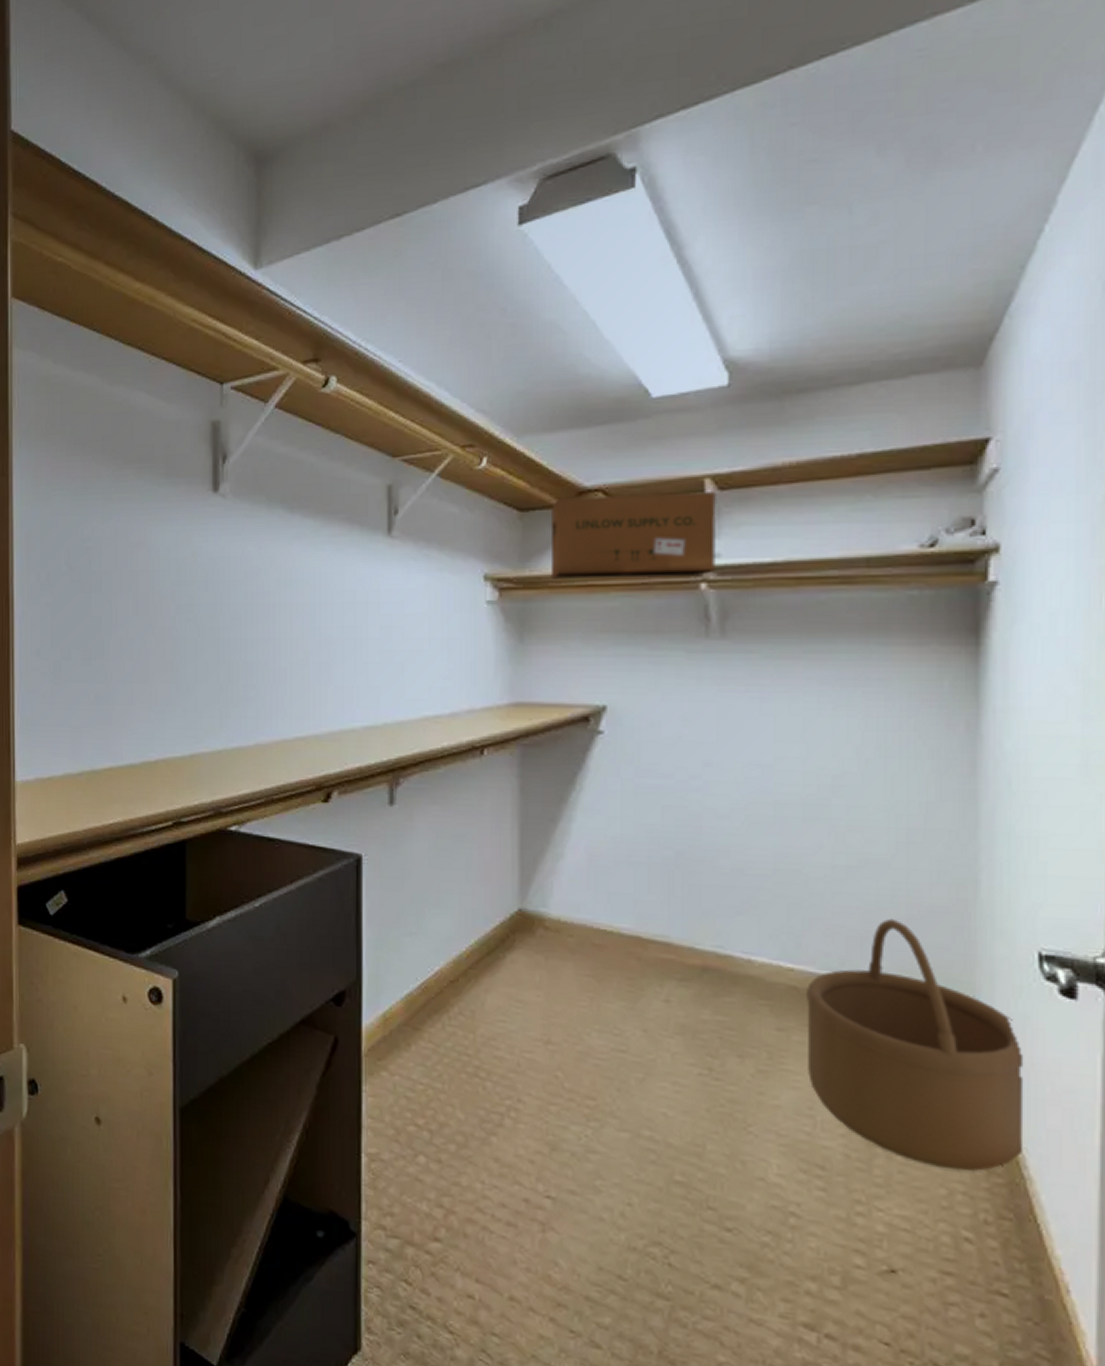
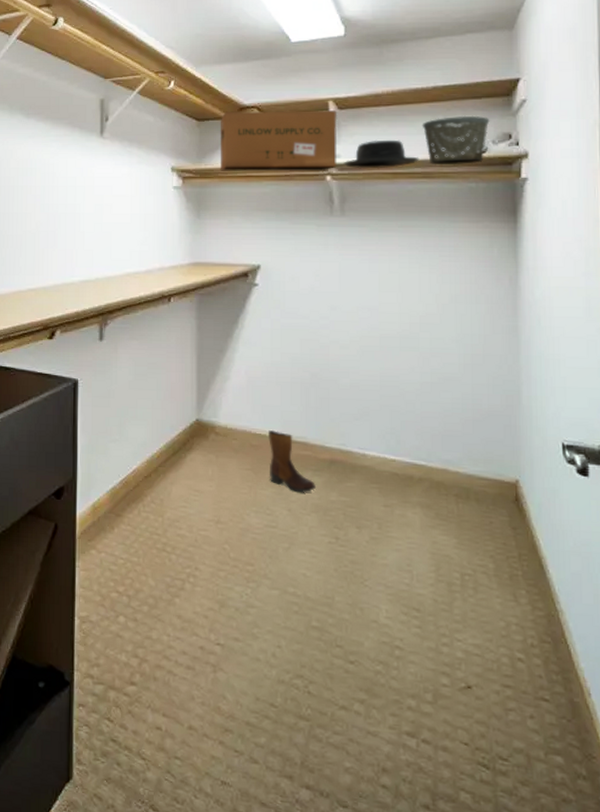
boot: none [617,924,681,1008] -> present [269,429,315,492]
hat: none [724,530,836,573] -> present [343,139,420,169]
basket: present [805,918,1026,1172] -> none [403,420,558,608]
basket: none [840,493,943,566] -> present [422,115,490,166]

